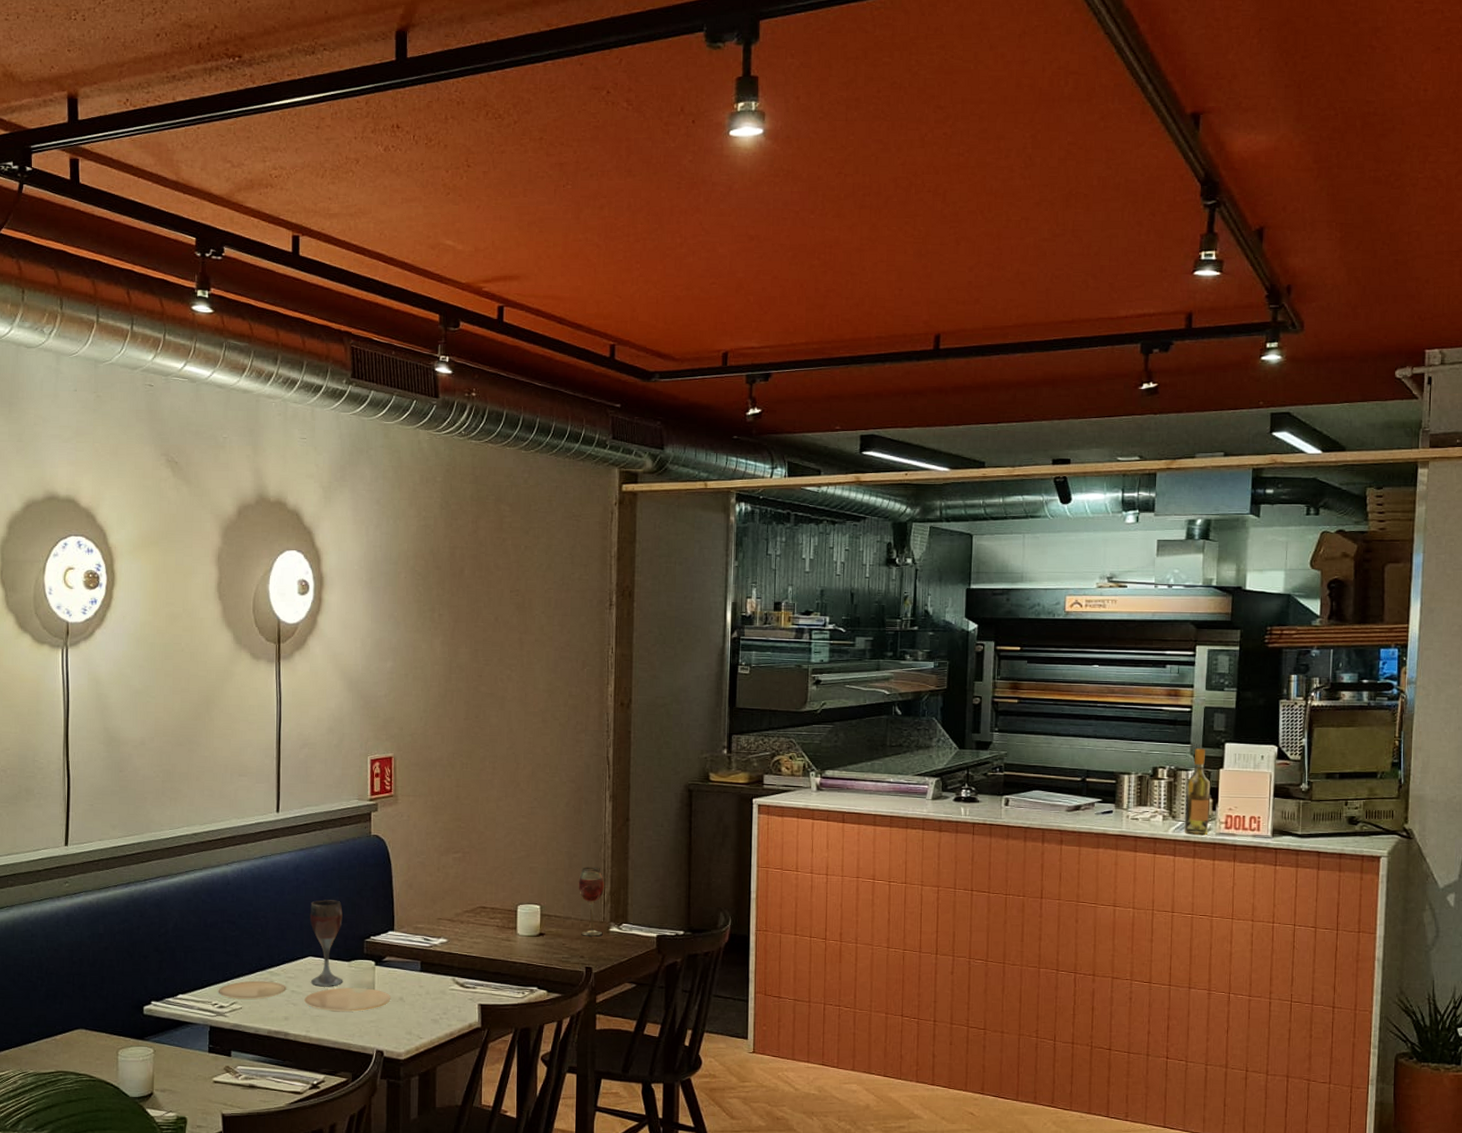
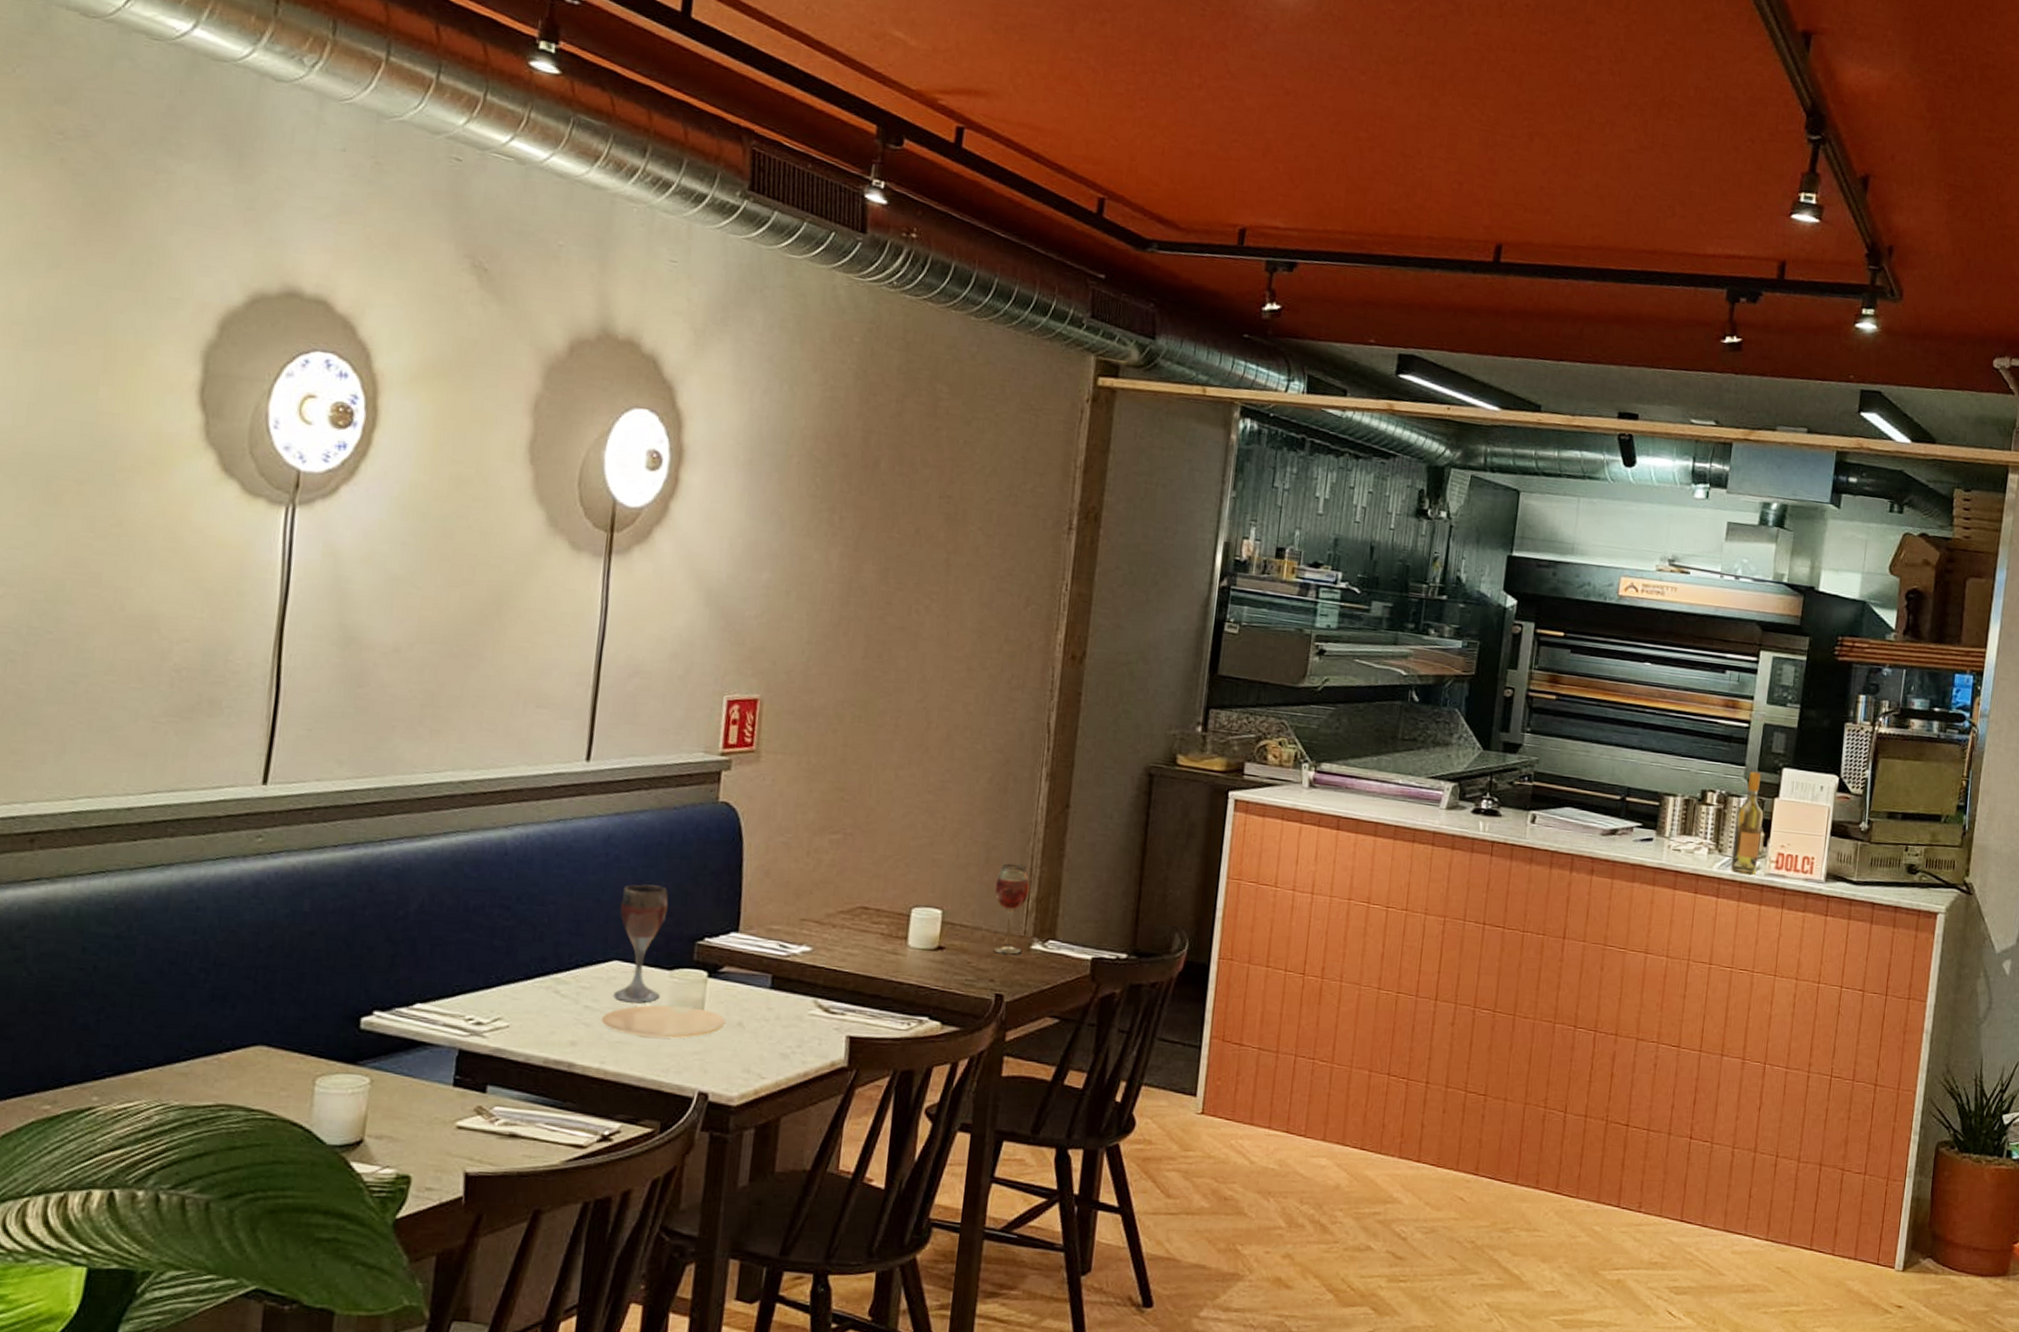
plate: present [218,980,286,1000] -> none [475,989,577,1016]

